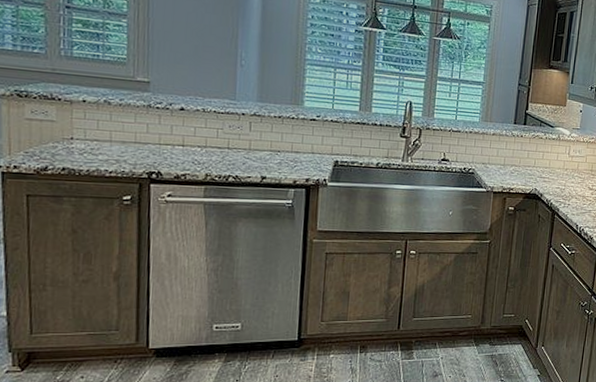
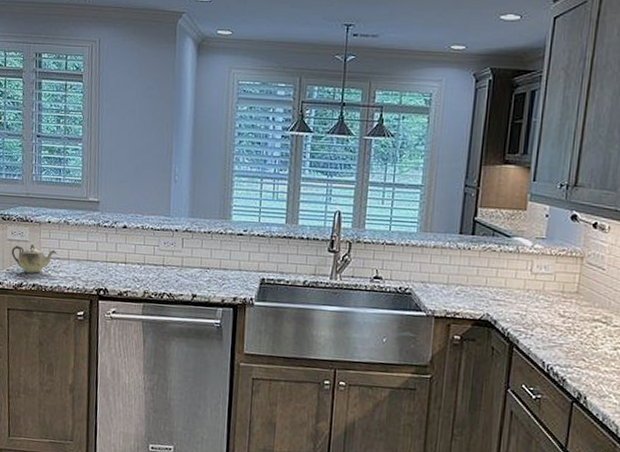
teapot: none [31,125,95,156] -> present [11,244,57,273]

